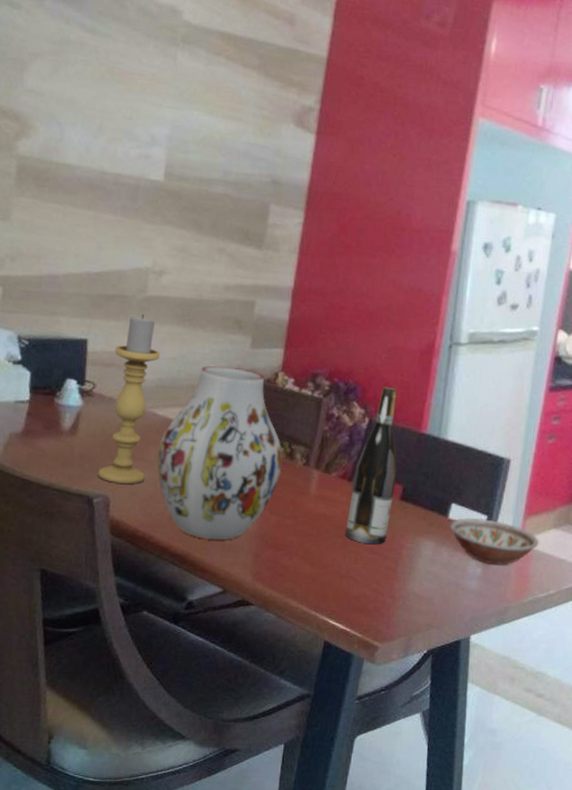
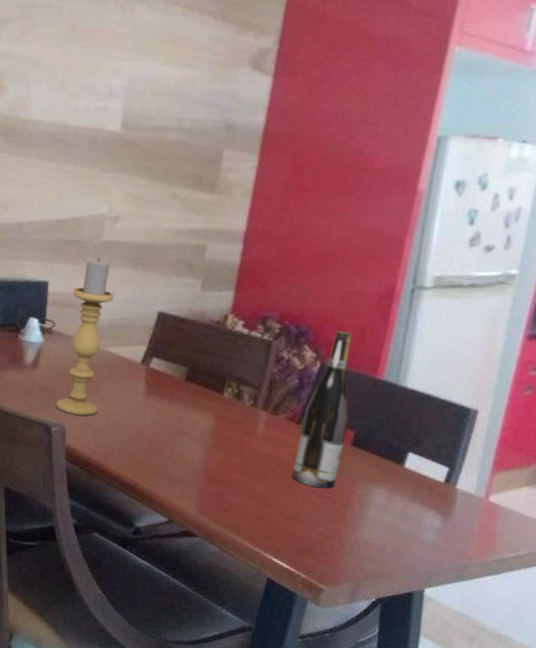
vase: present [157,365,283,540] -> none [109,306,230,473]
bowl: present [450,518,540,565] -> none [405,468,510,520]

